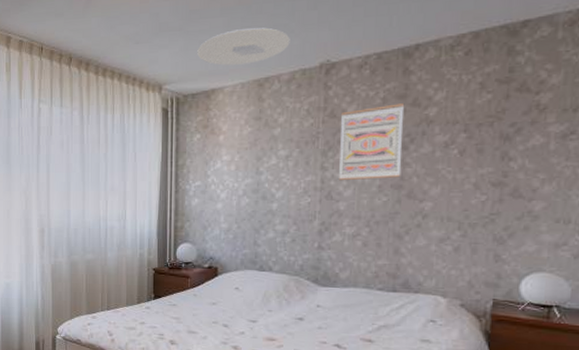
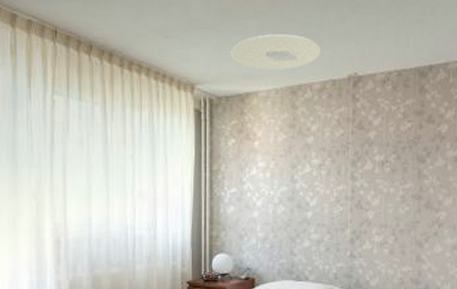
wall art: present [339,103,405,181] -> none [367,119,422,191]

